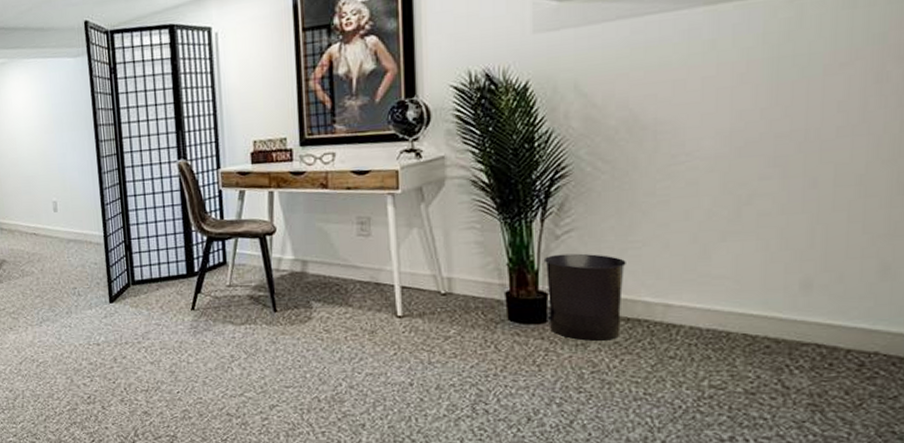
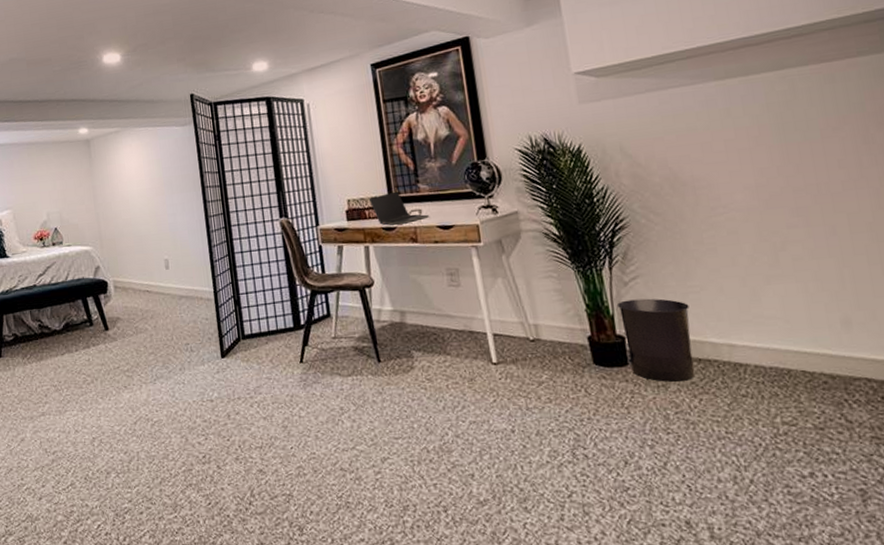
laptop: none [277,132,344,169] -> present [368,191,430,225]

